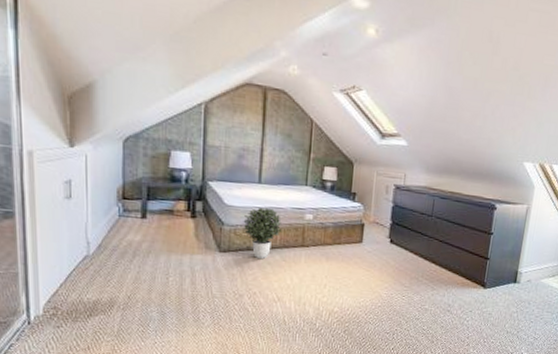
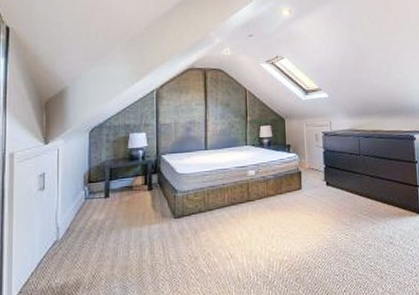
potted plant: present [243,207,282,260] -> none [194,170,229,220]

